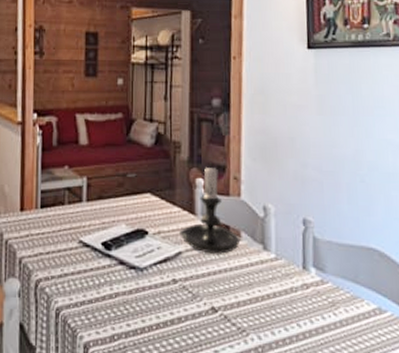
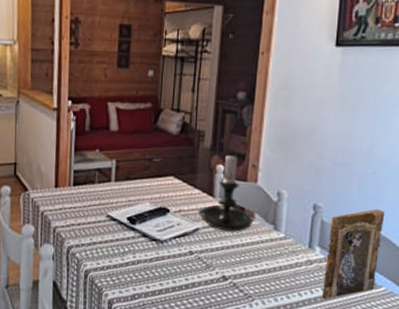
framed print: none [322,221,380,329] -> present [321,209,385,299]

